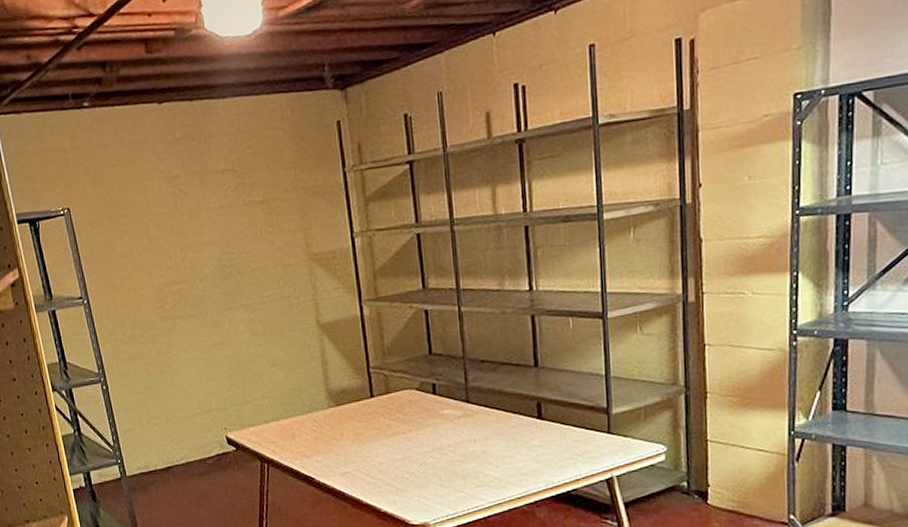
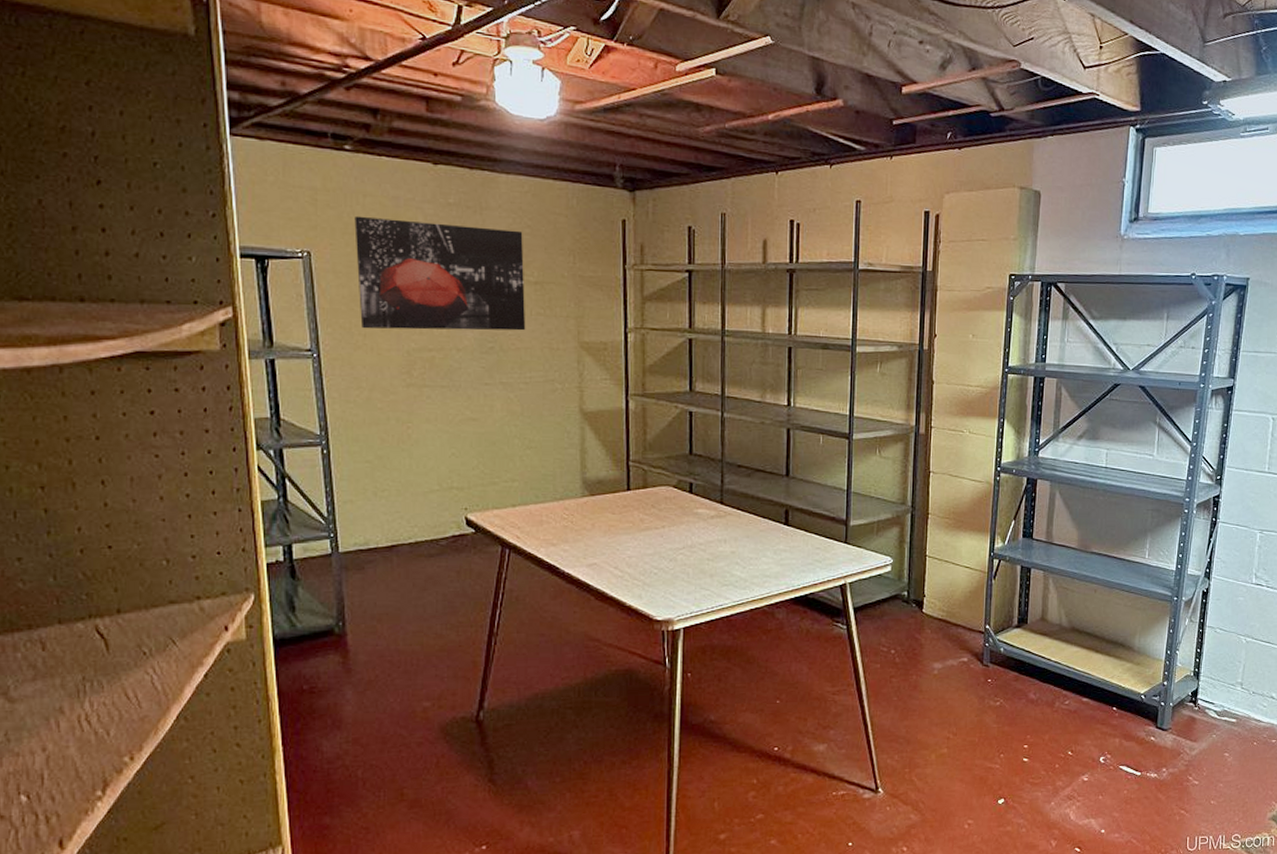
wall art: none [100,152,258,272] -> present [354,215,526,331]

